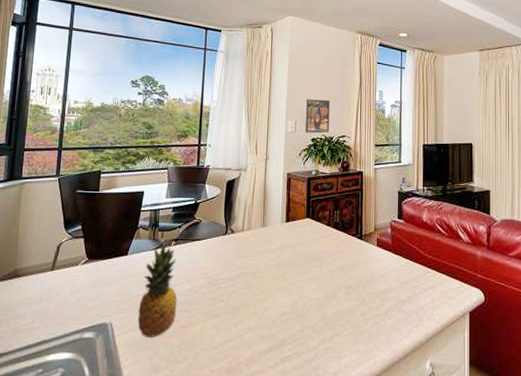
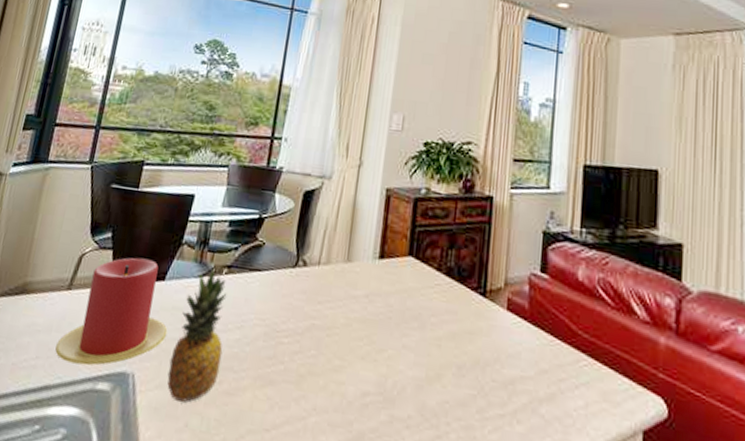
candle: none [47,241,134,322] -> present [55,257,168,366]
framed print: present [305,99,330,133] -> none [416,86,453,136]

